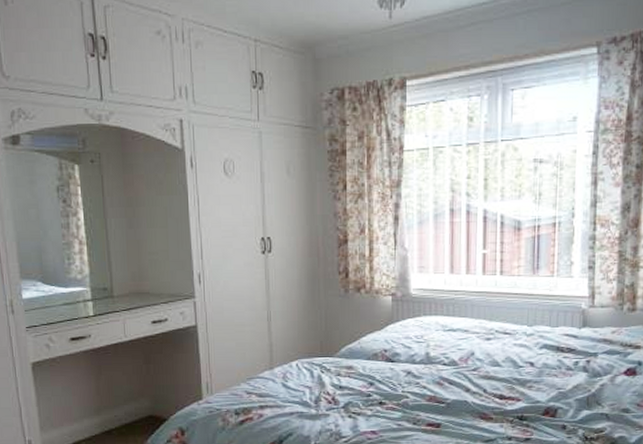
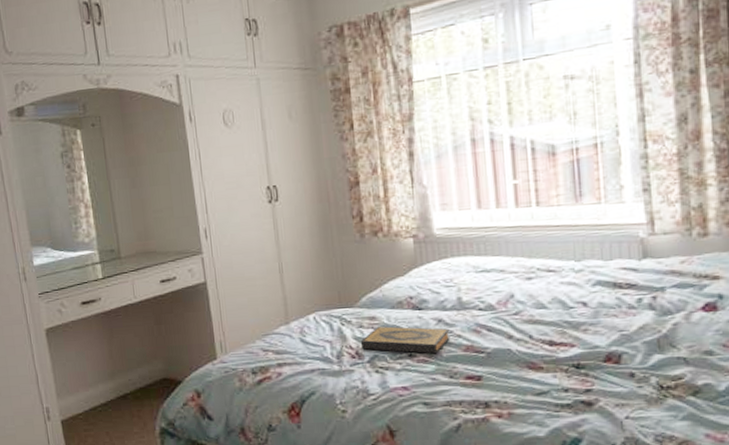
hardback book: none [337,375,417,403] -> present [360,326,450,354]

